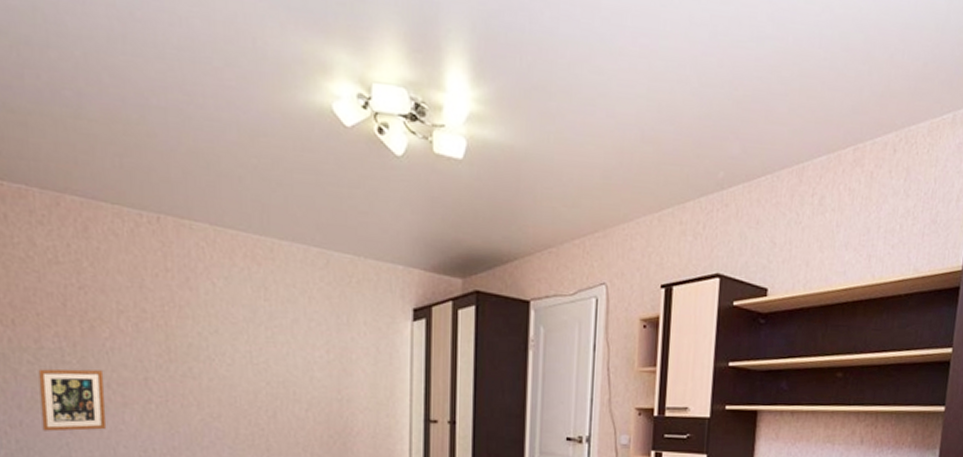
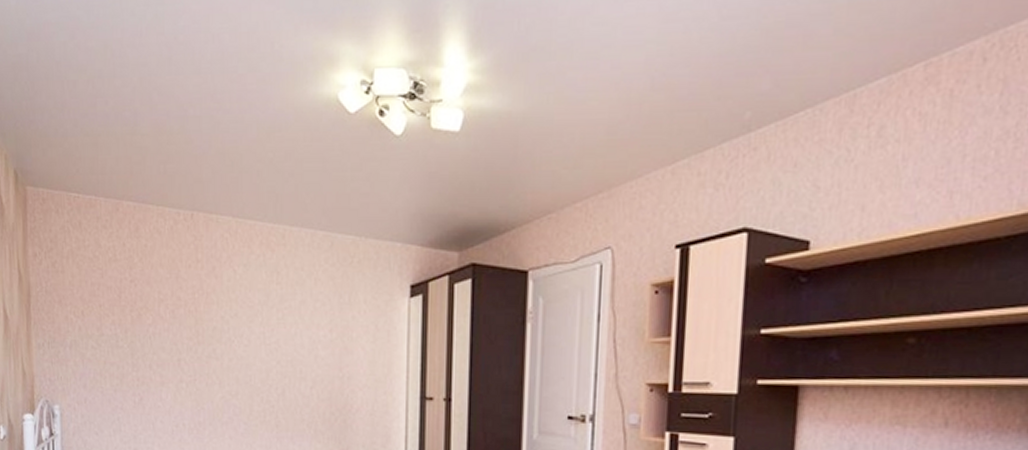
picture frame: present [38,369,107,432] -> none [99,352,148,408]

